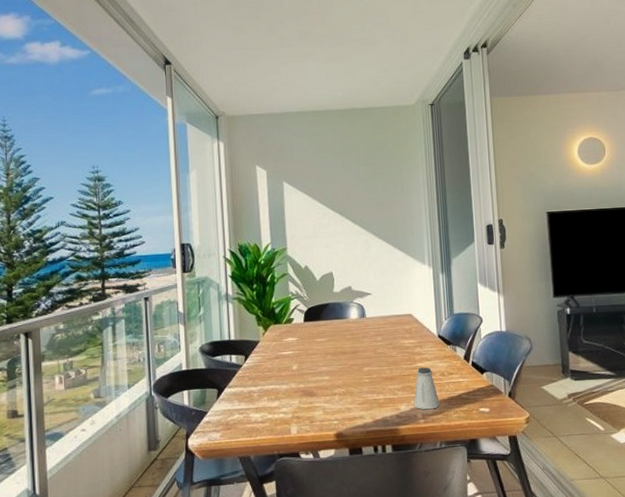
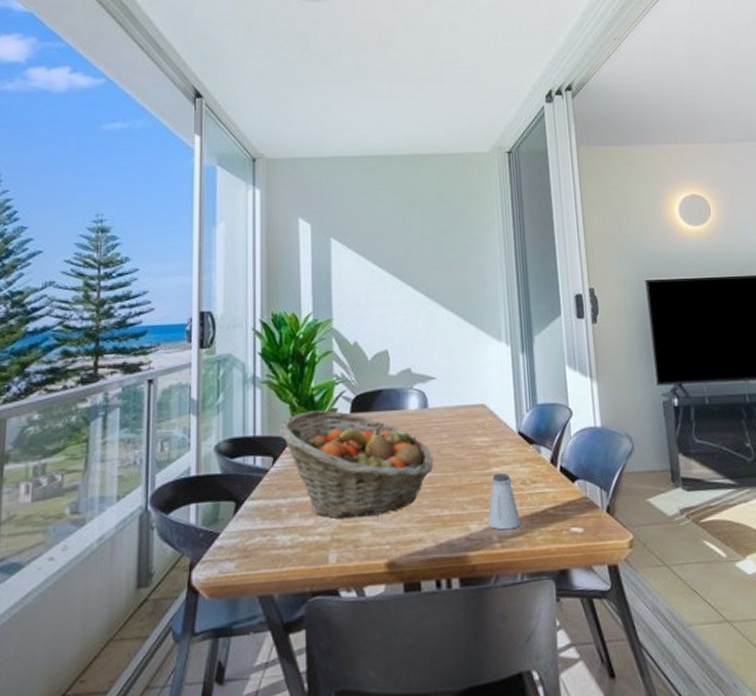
fruit basket: none [248,320,370,402] -> present [279,410,433,519]

